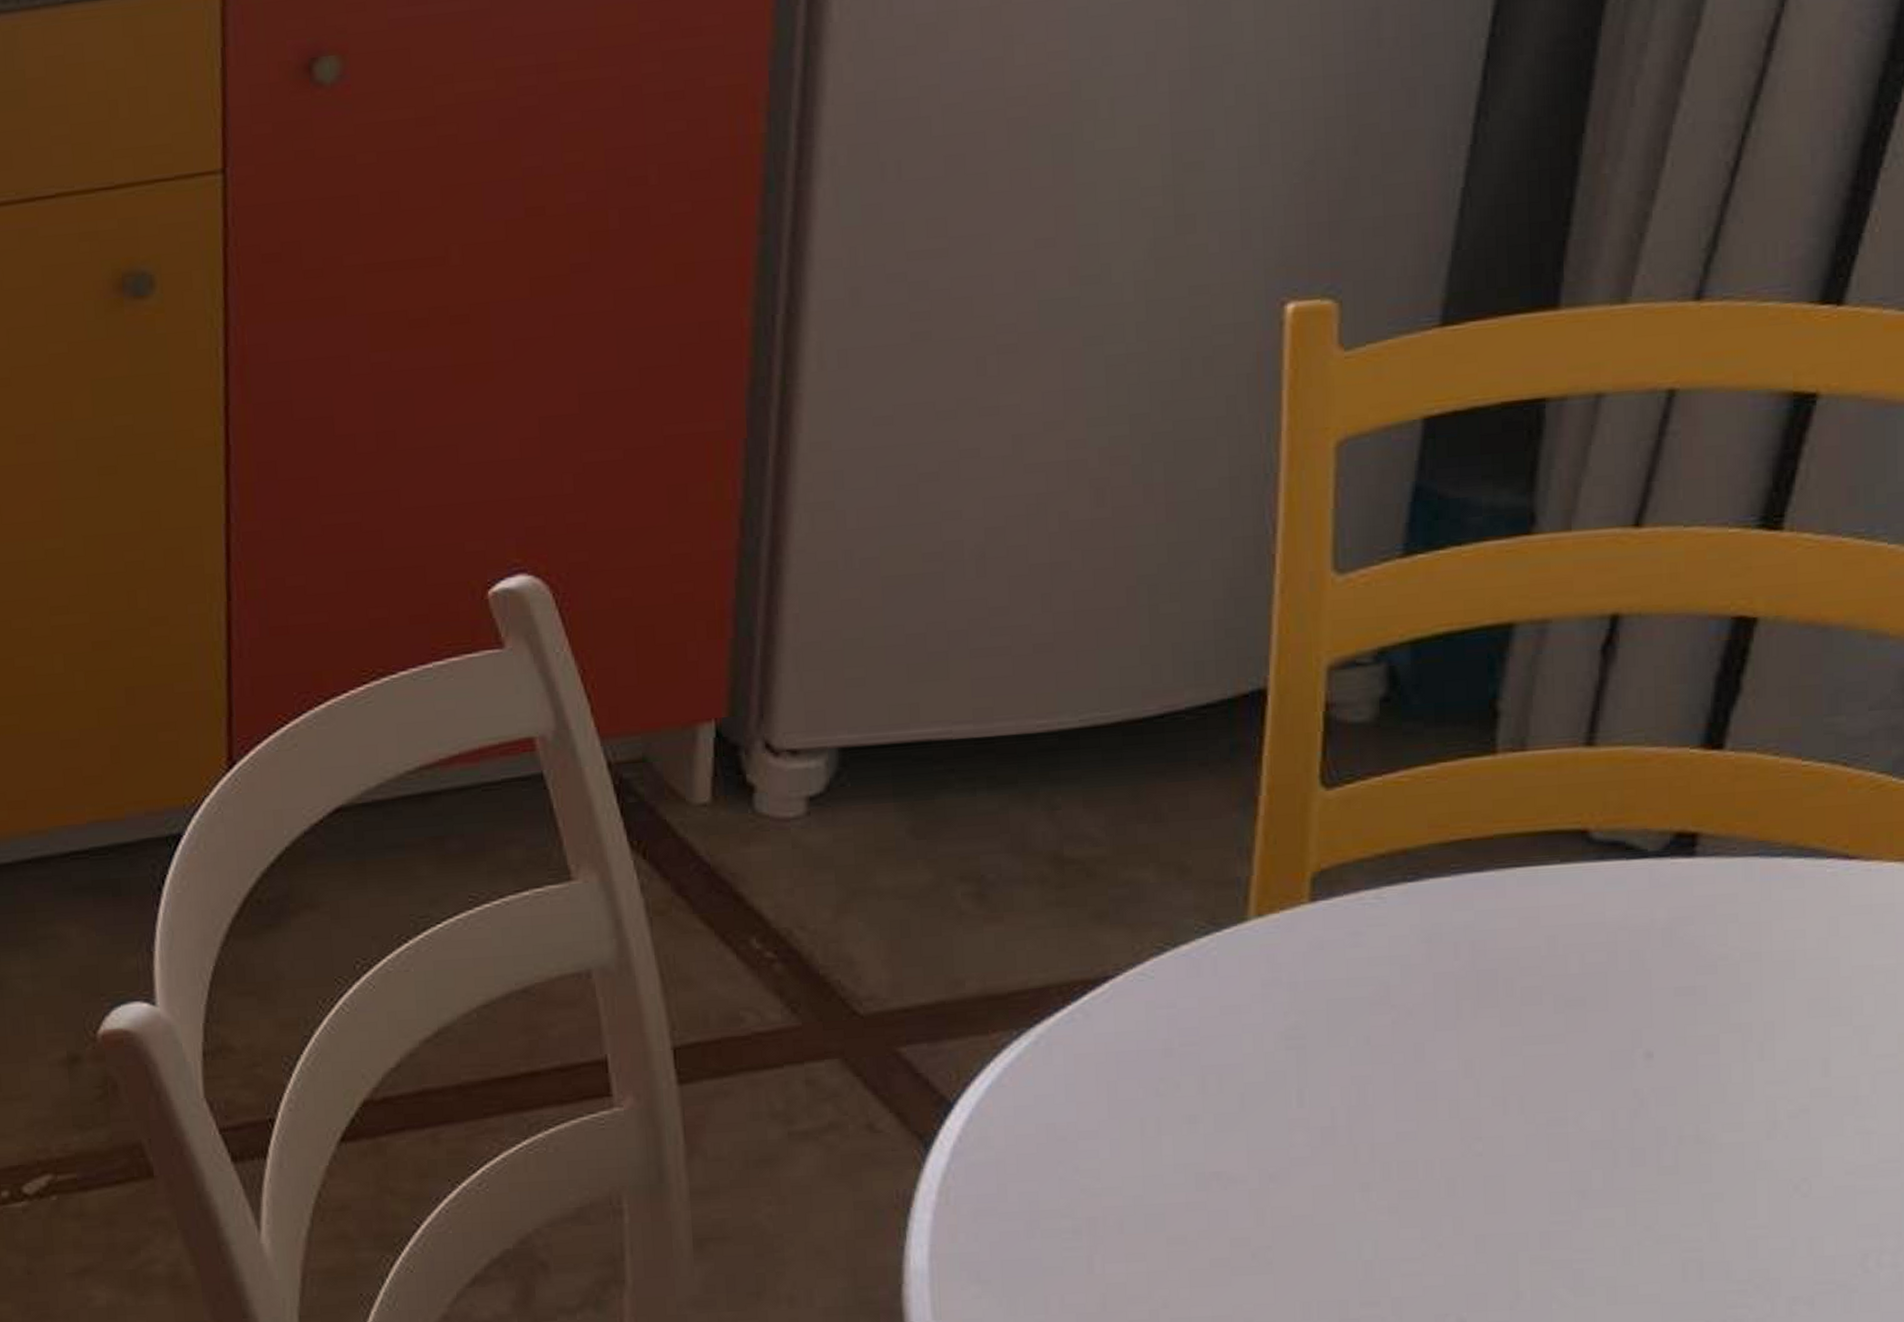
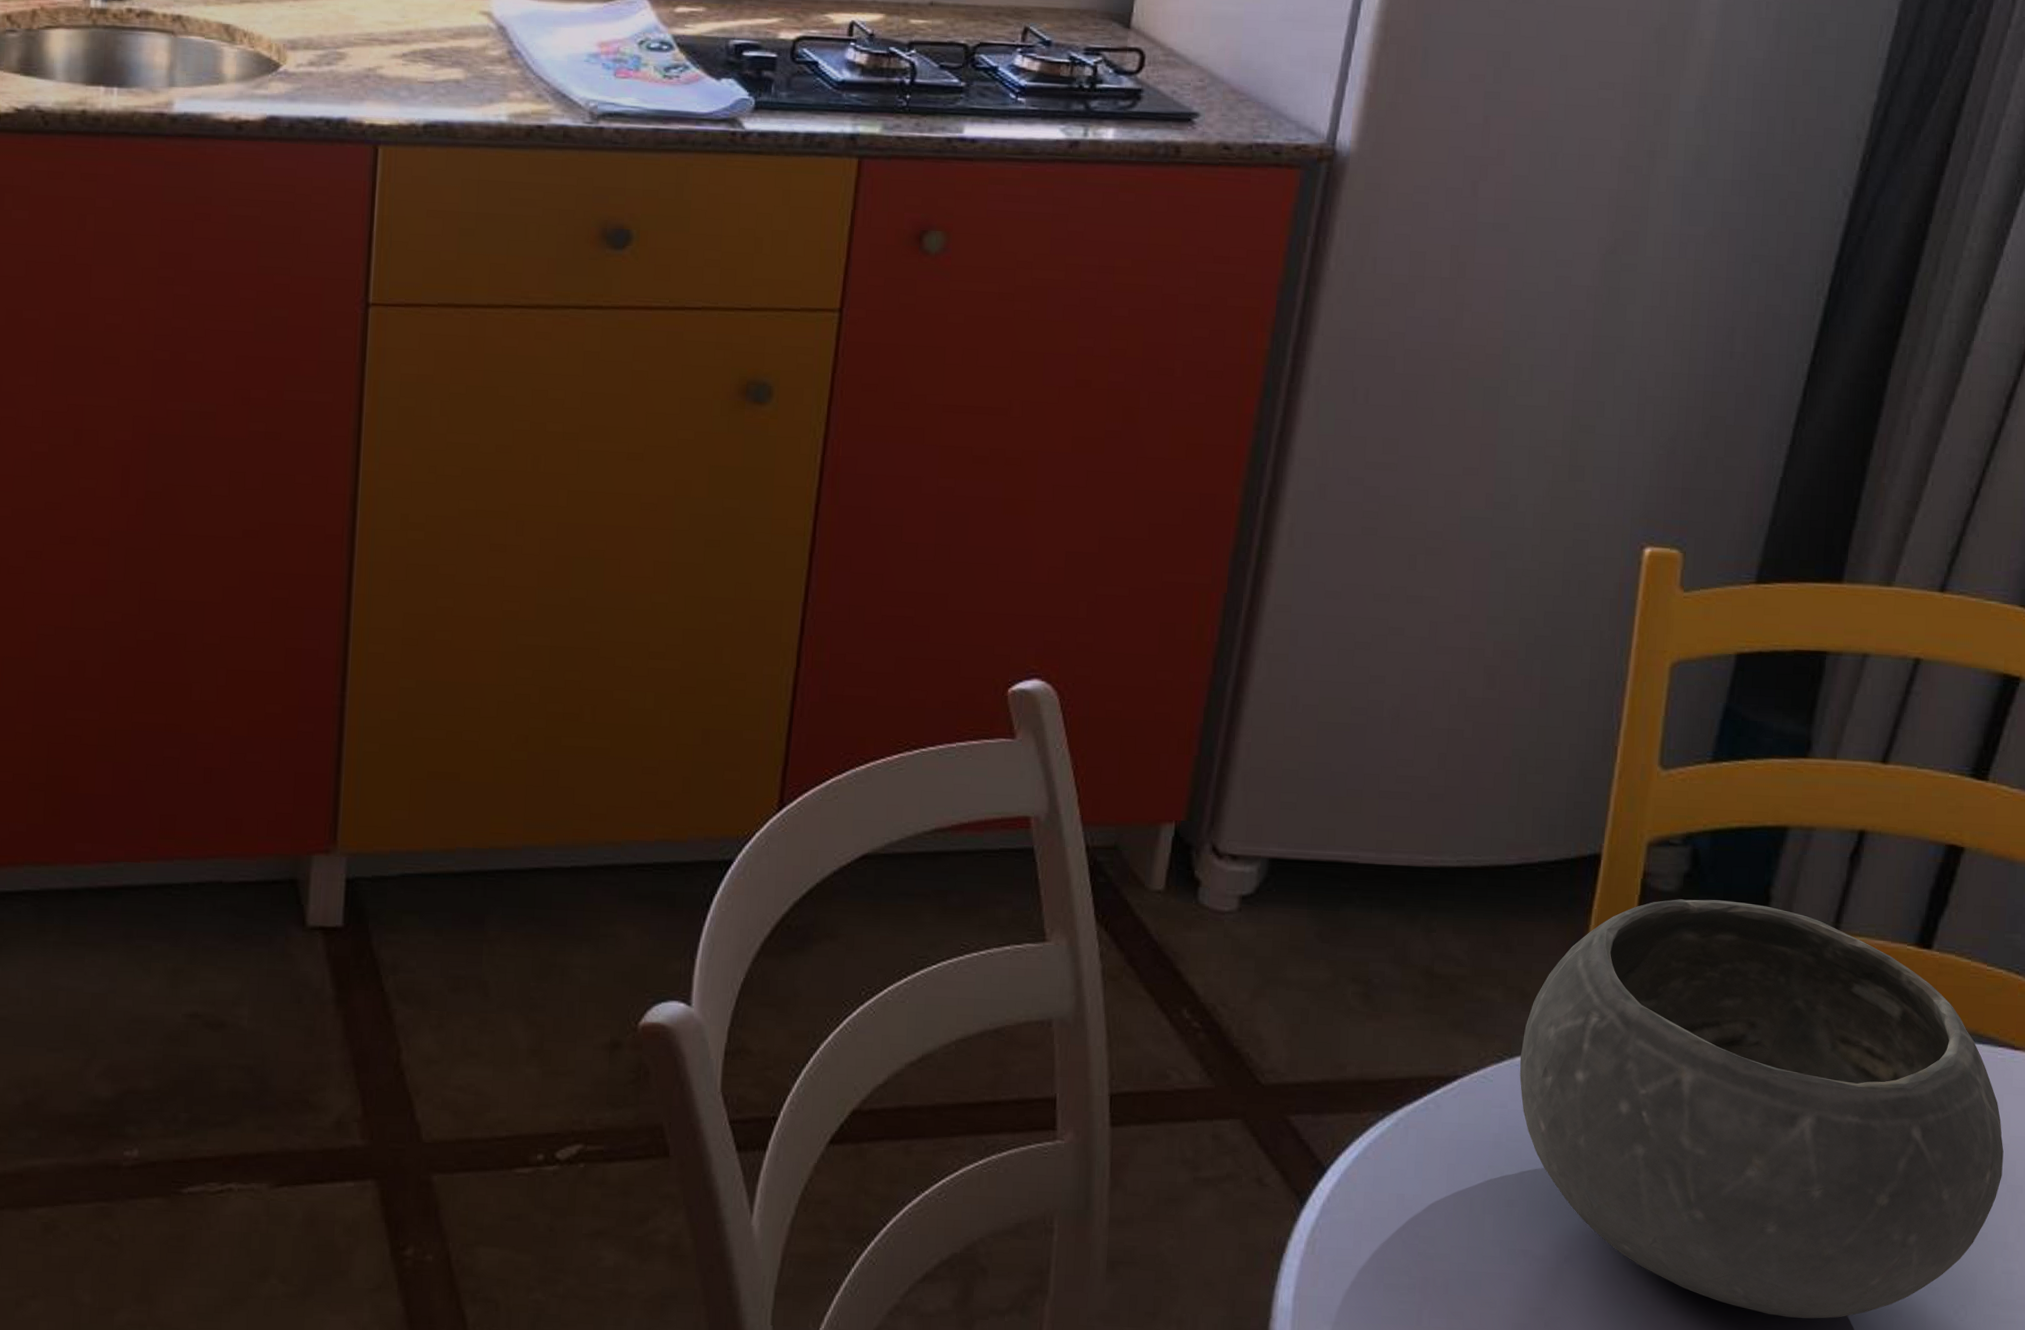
bowl: none [1186,723,1845,1217] -> present [1519,899,2004,1319]

